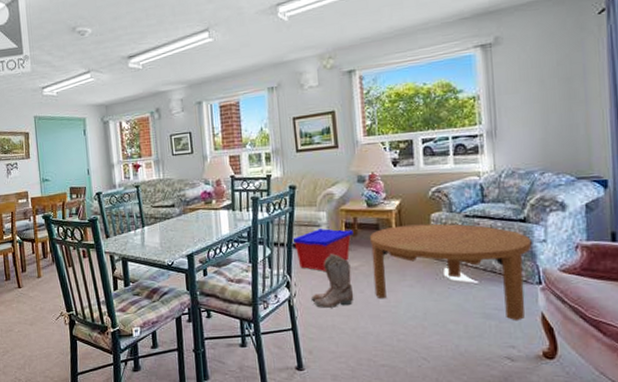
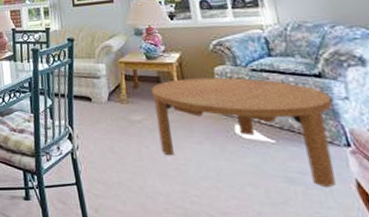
storage bin: present [291,228,353,272] -> none [72,79,134,125]
boots: present [312,253,354,308] -> none [95,106,140,163]

